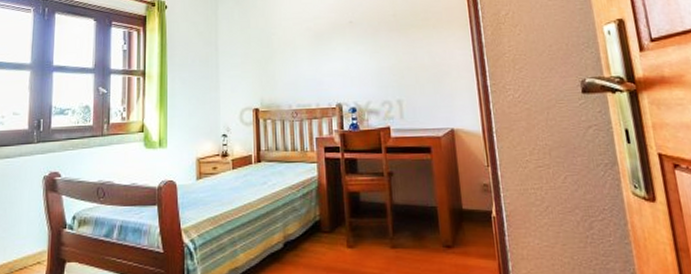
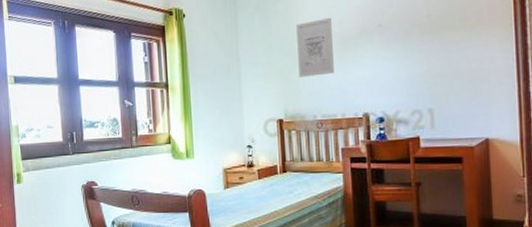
wall art: none [274,14,309,68] -> present [296,18,334,77]

